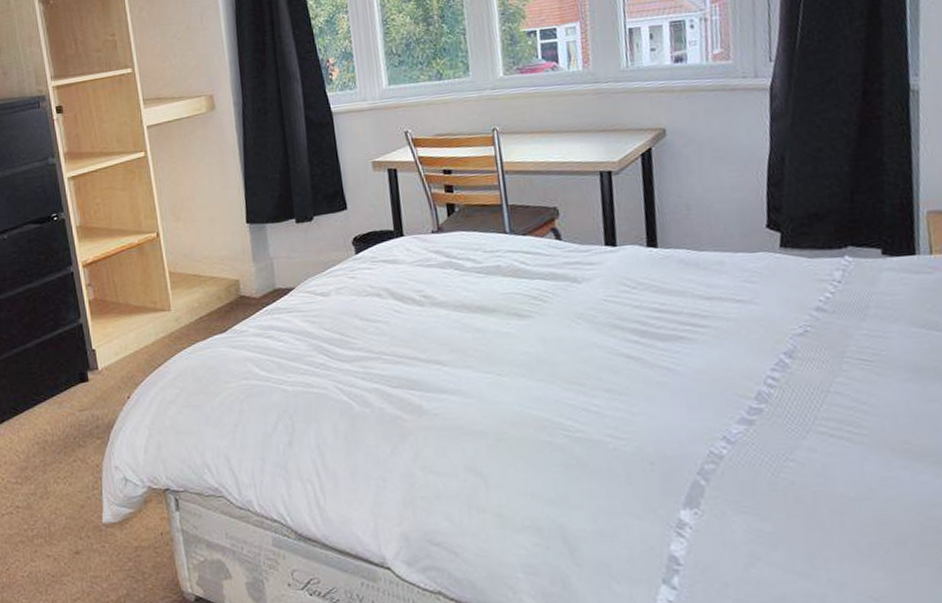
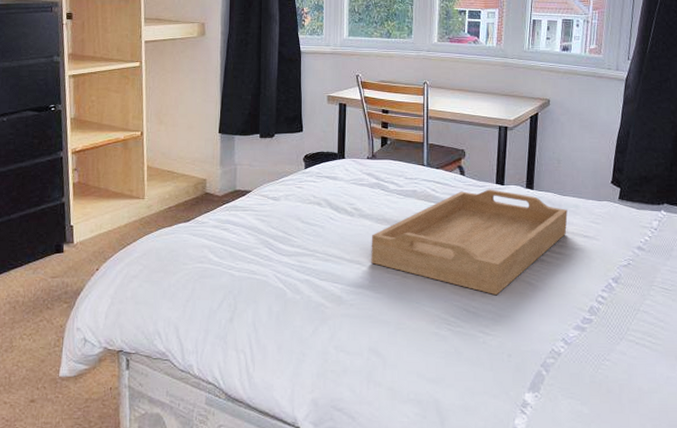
serving tray: none [449,253,711,389] -> present [371,189,568,296]

